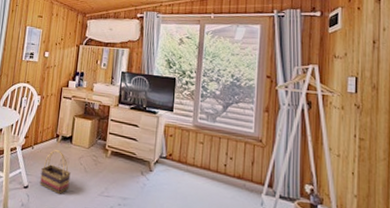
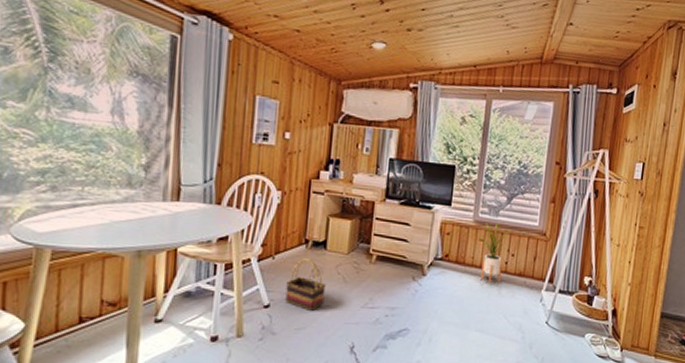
house plant: none [200,126,227,184] -> present [480,220,510,284]

